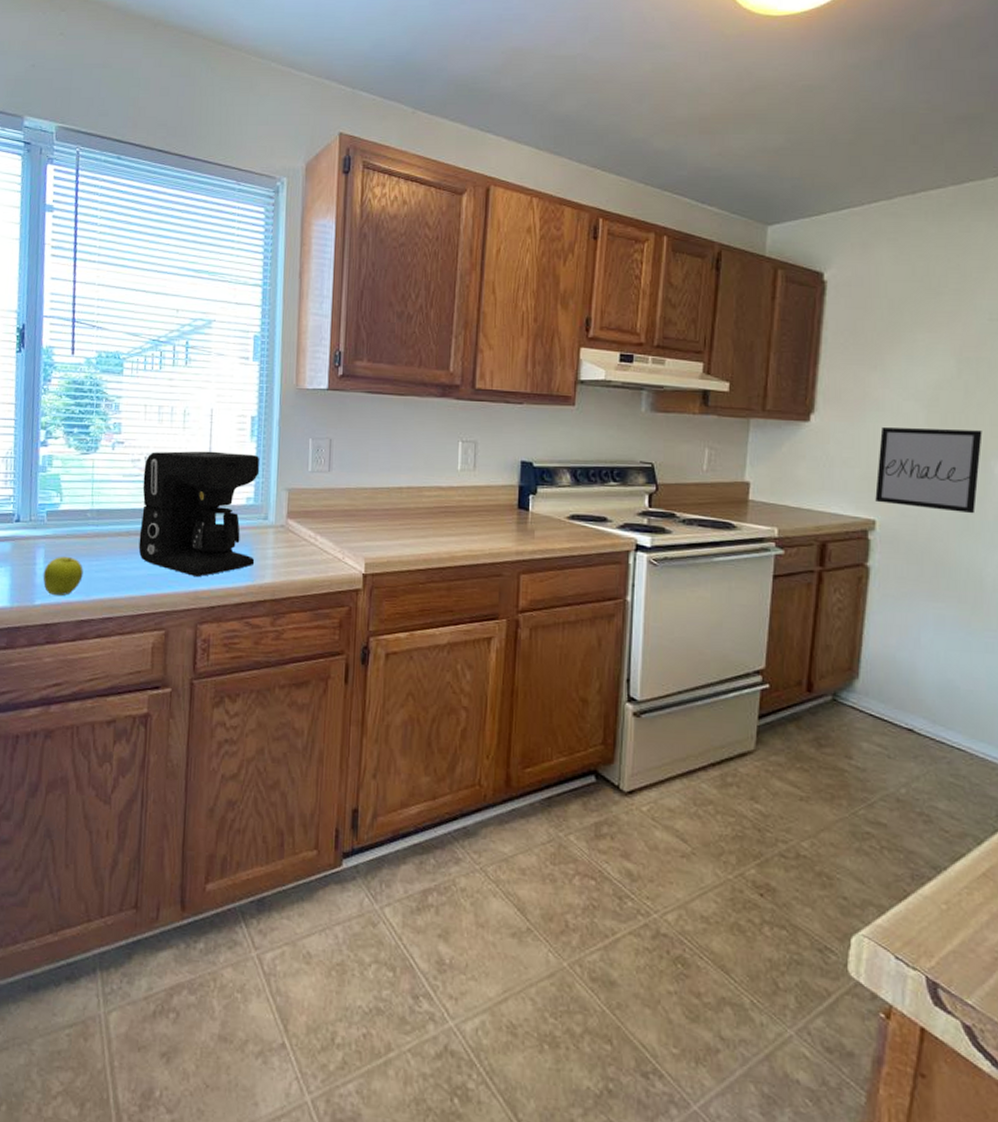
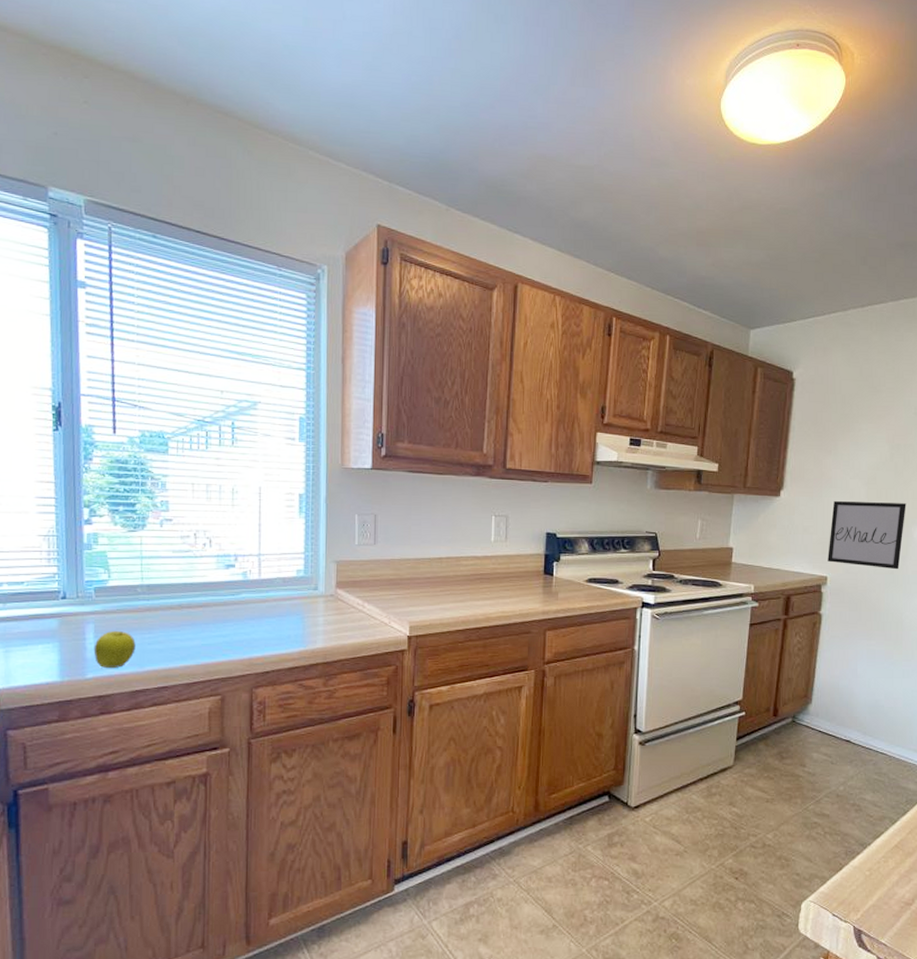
coffee maker: present [138,451,260,578] -> none [191,527,309,646]

